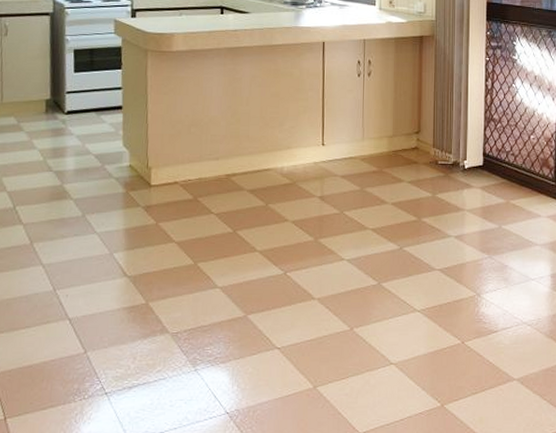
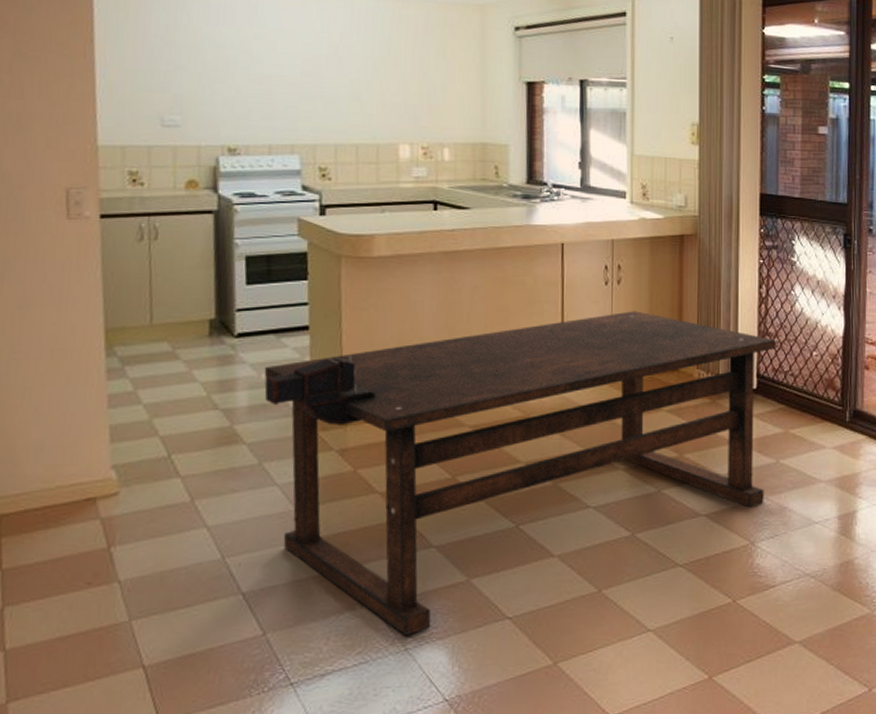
dining table: none [87,98,499,360] -> present [264,311,776,637]

